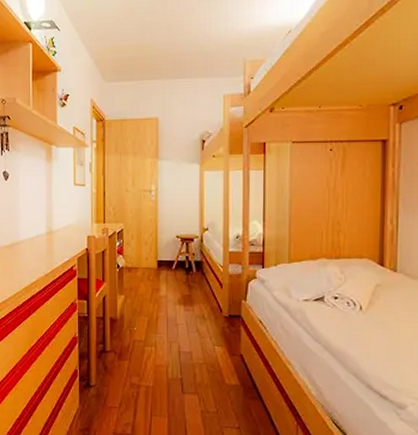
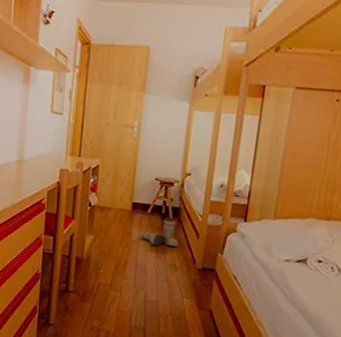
boots: none [167,272,203,299] -> present [139,218,178,248]

